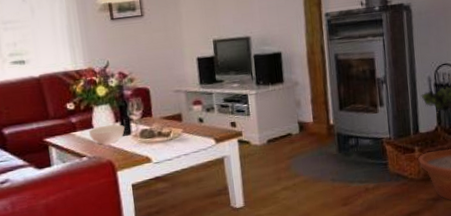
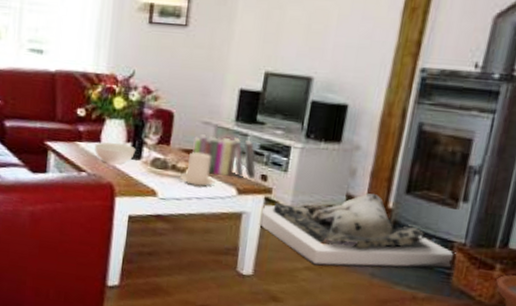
candle: none [166,116,196,145] -> present [179,152,215,186]
books: none [170,97,227,132] -> present [192,134,256,179]
dog bed: none [238,115,386,186] -> present [258,193,456,270]

